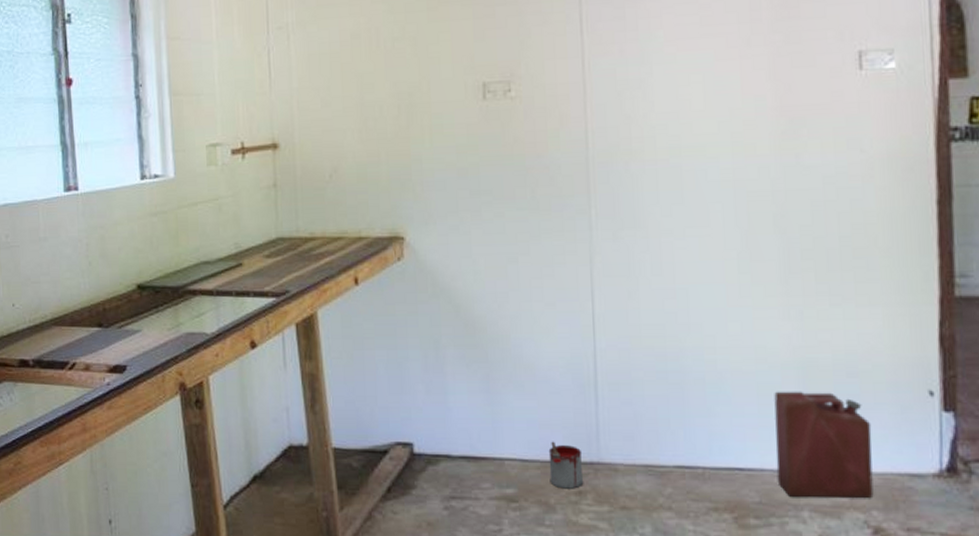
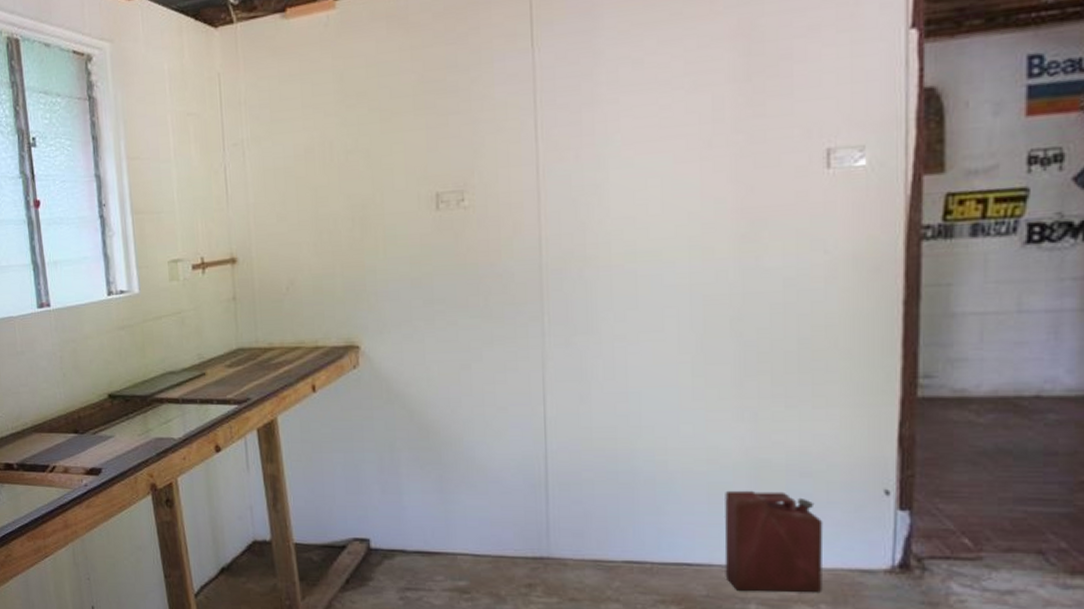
paint can: present [548,441,584,489] -> none [499,537,534,582]

